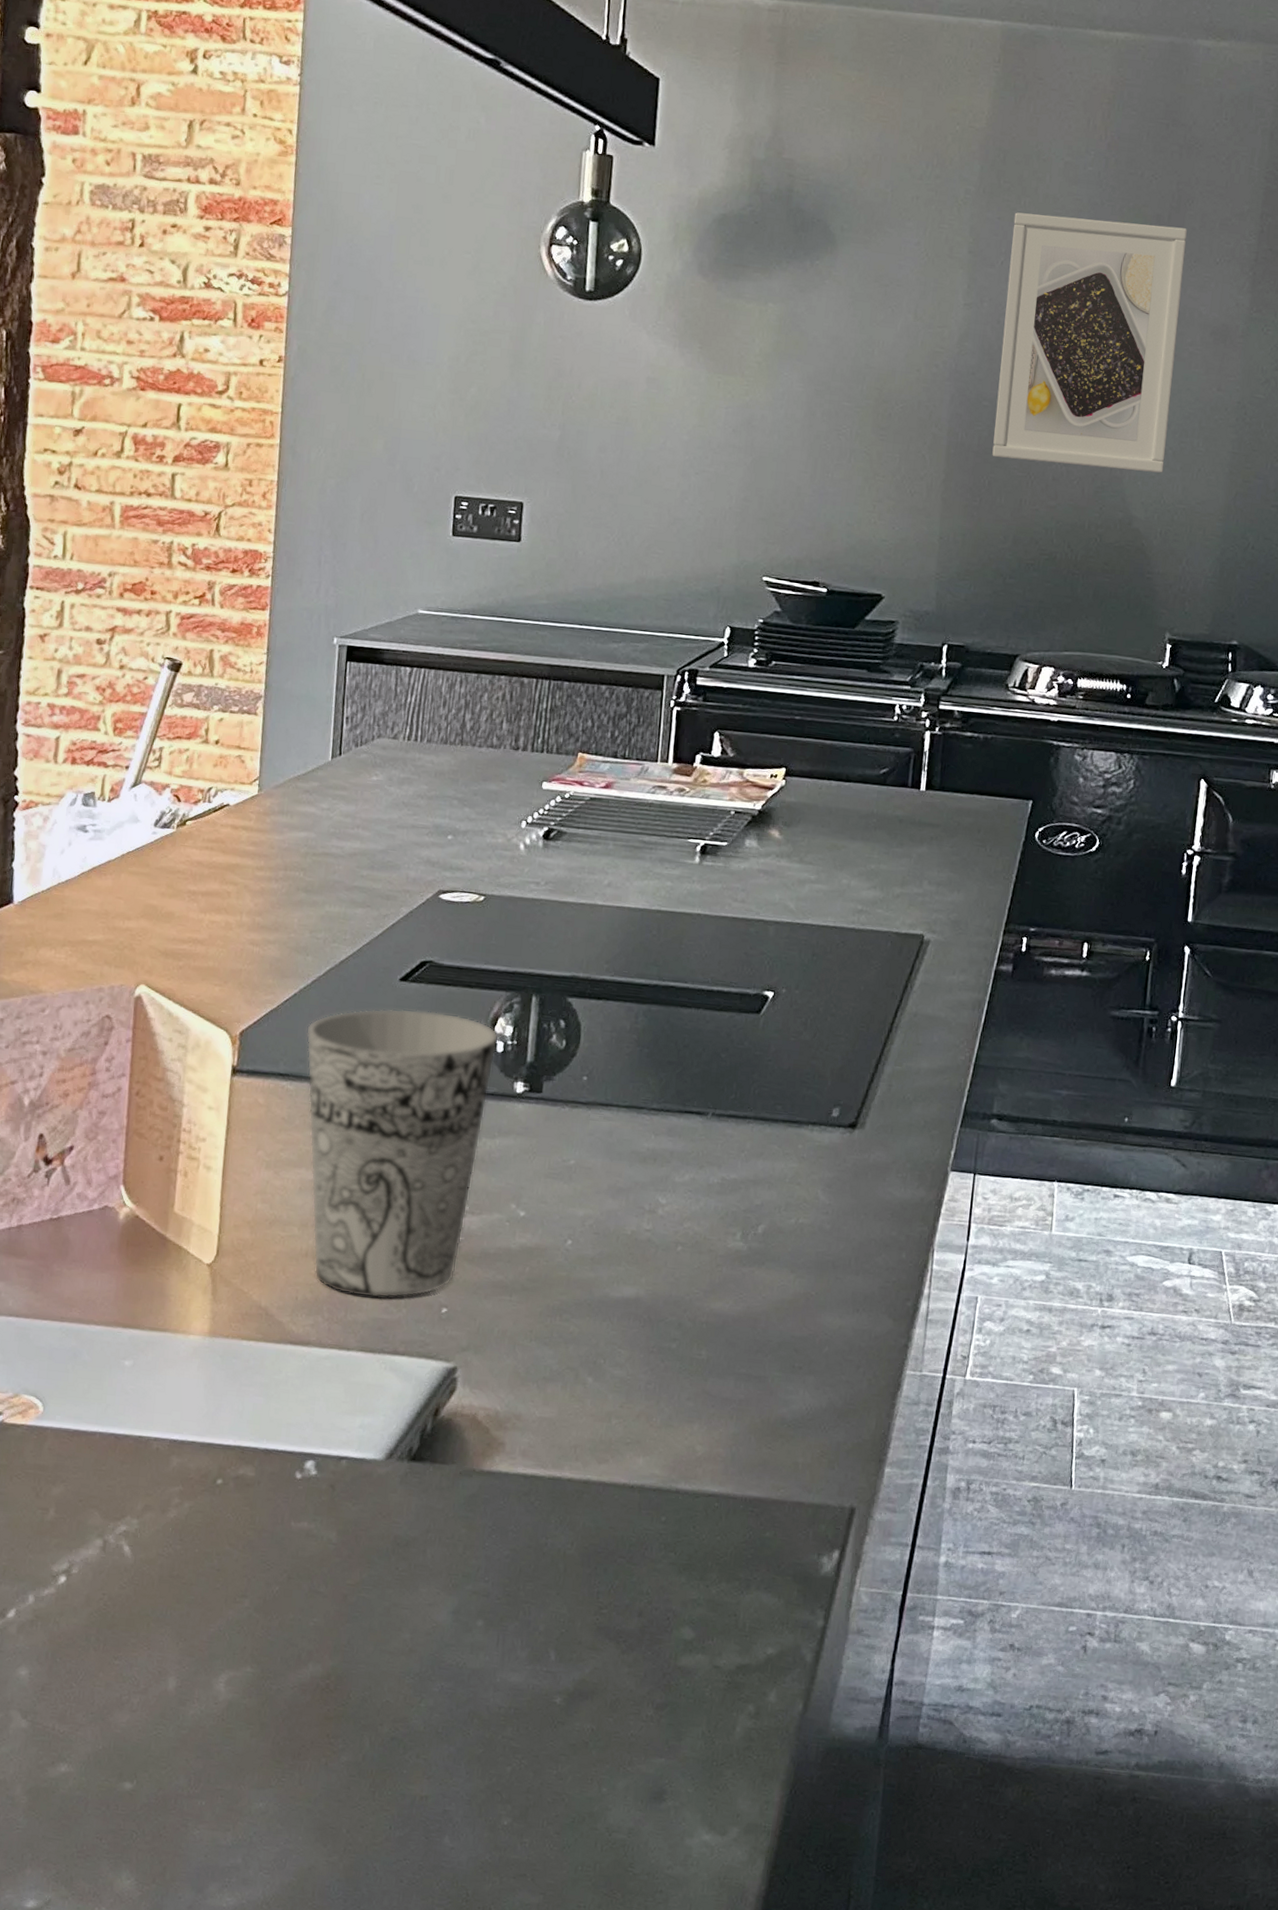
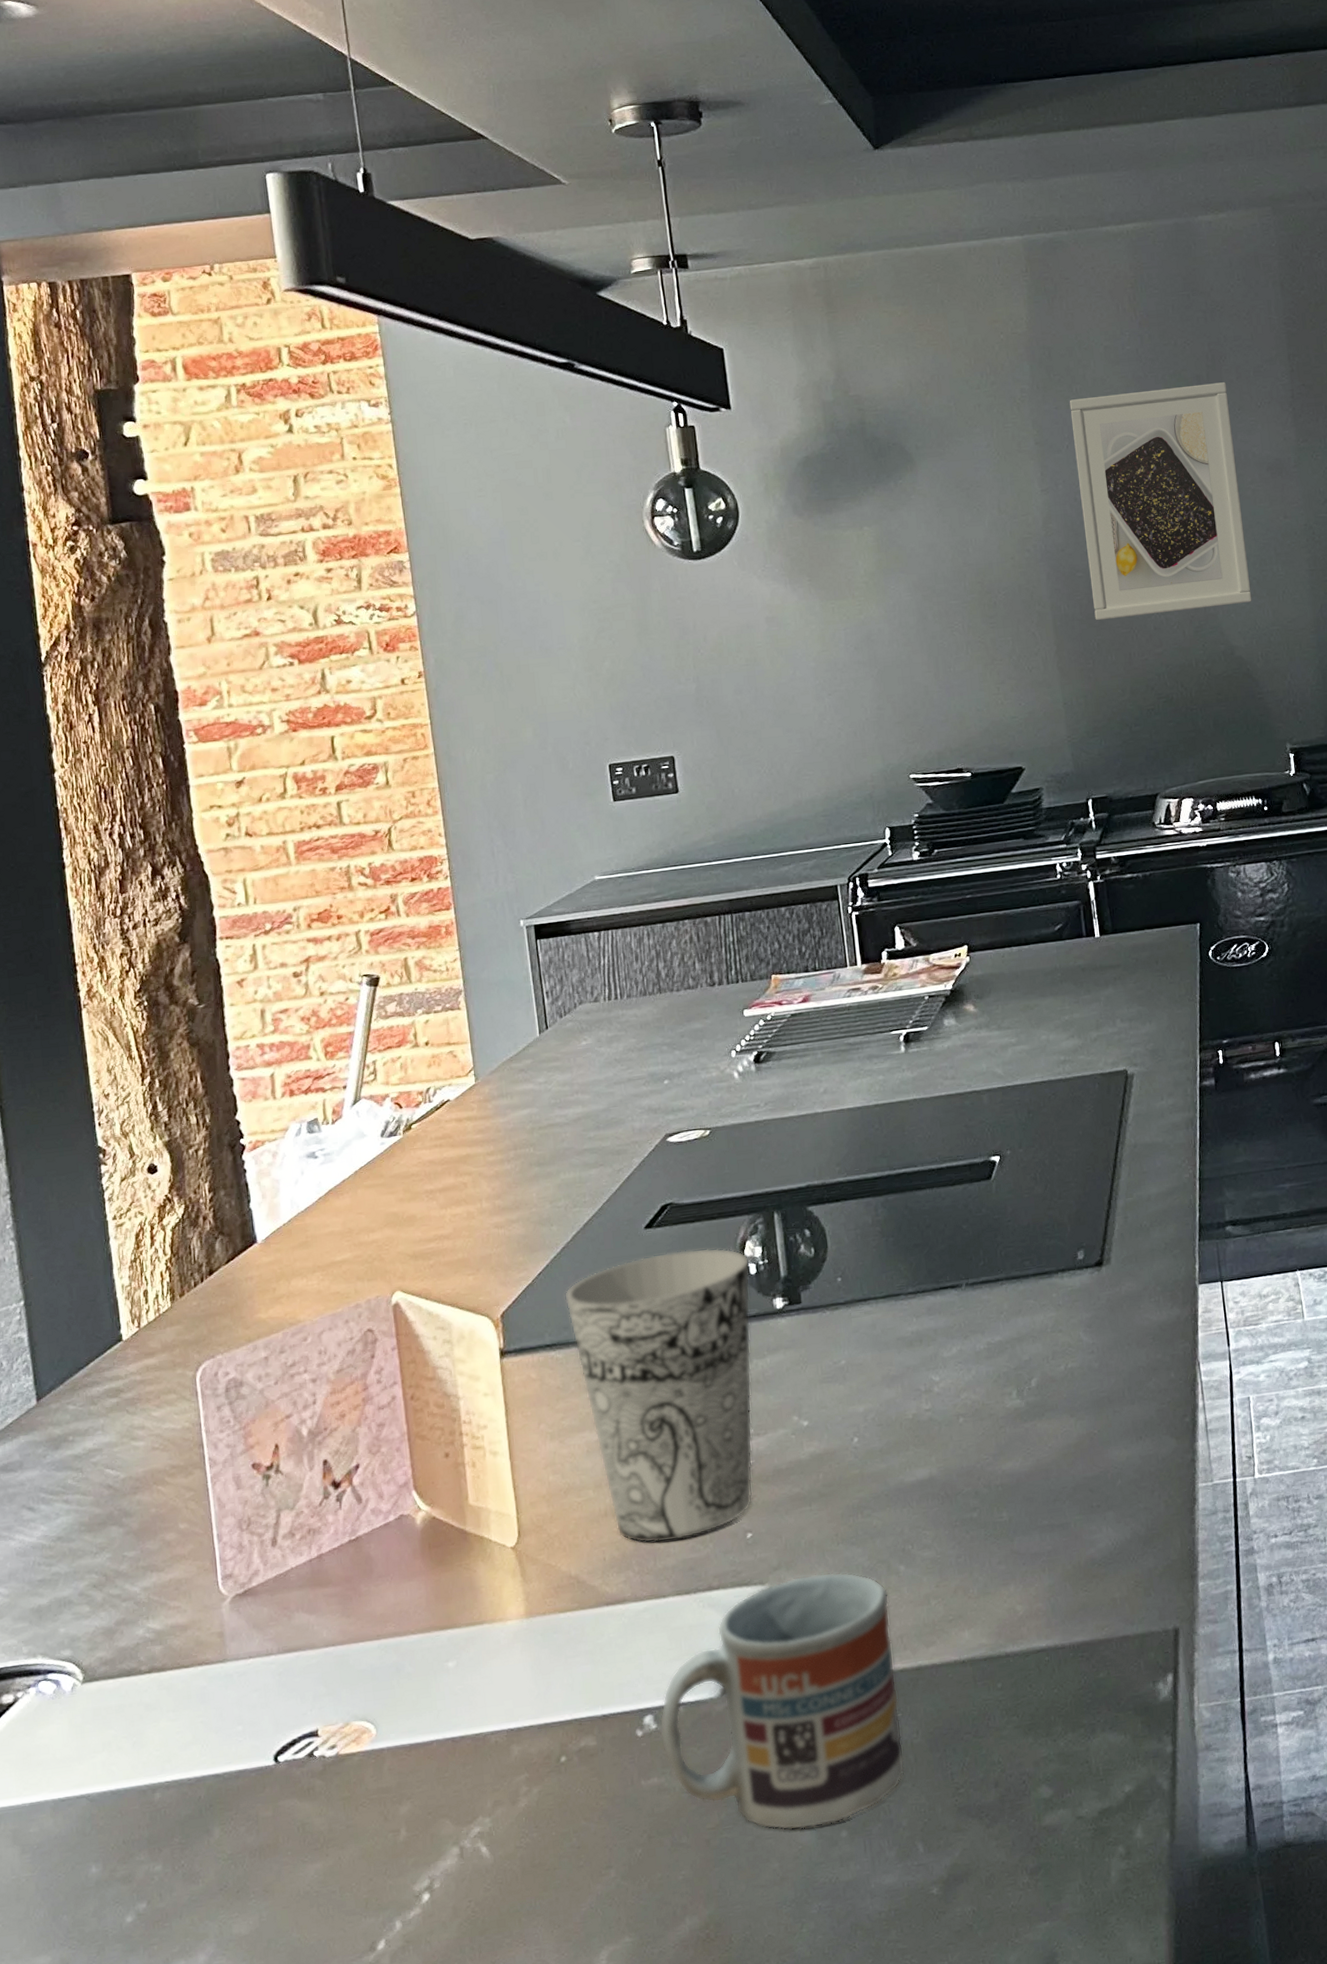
cup: none [318,1362,572,1611] -> present [659,1572,906,1830]

